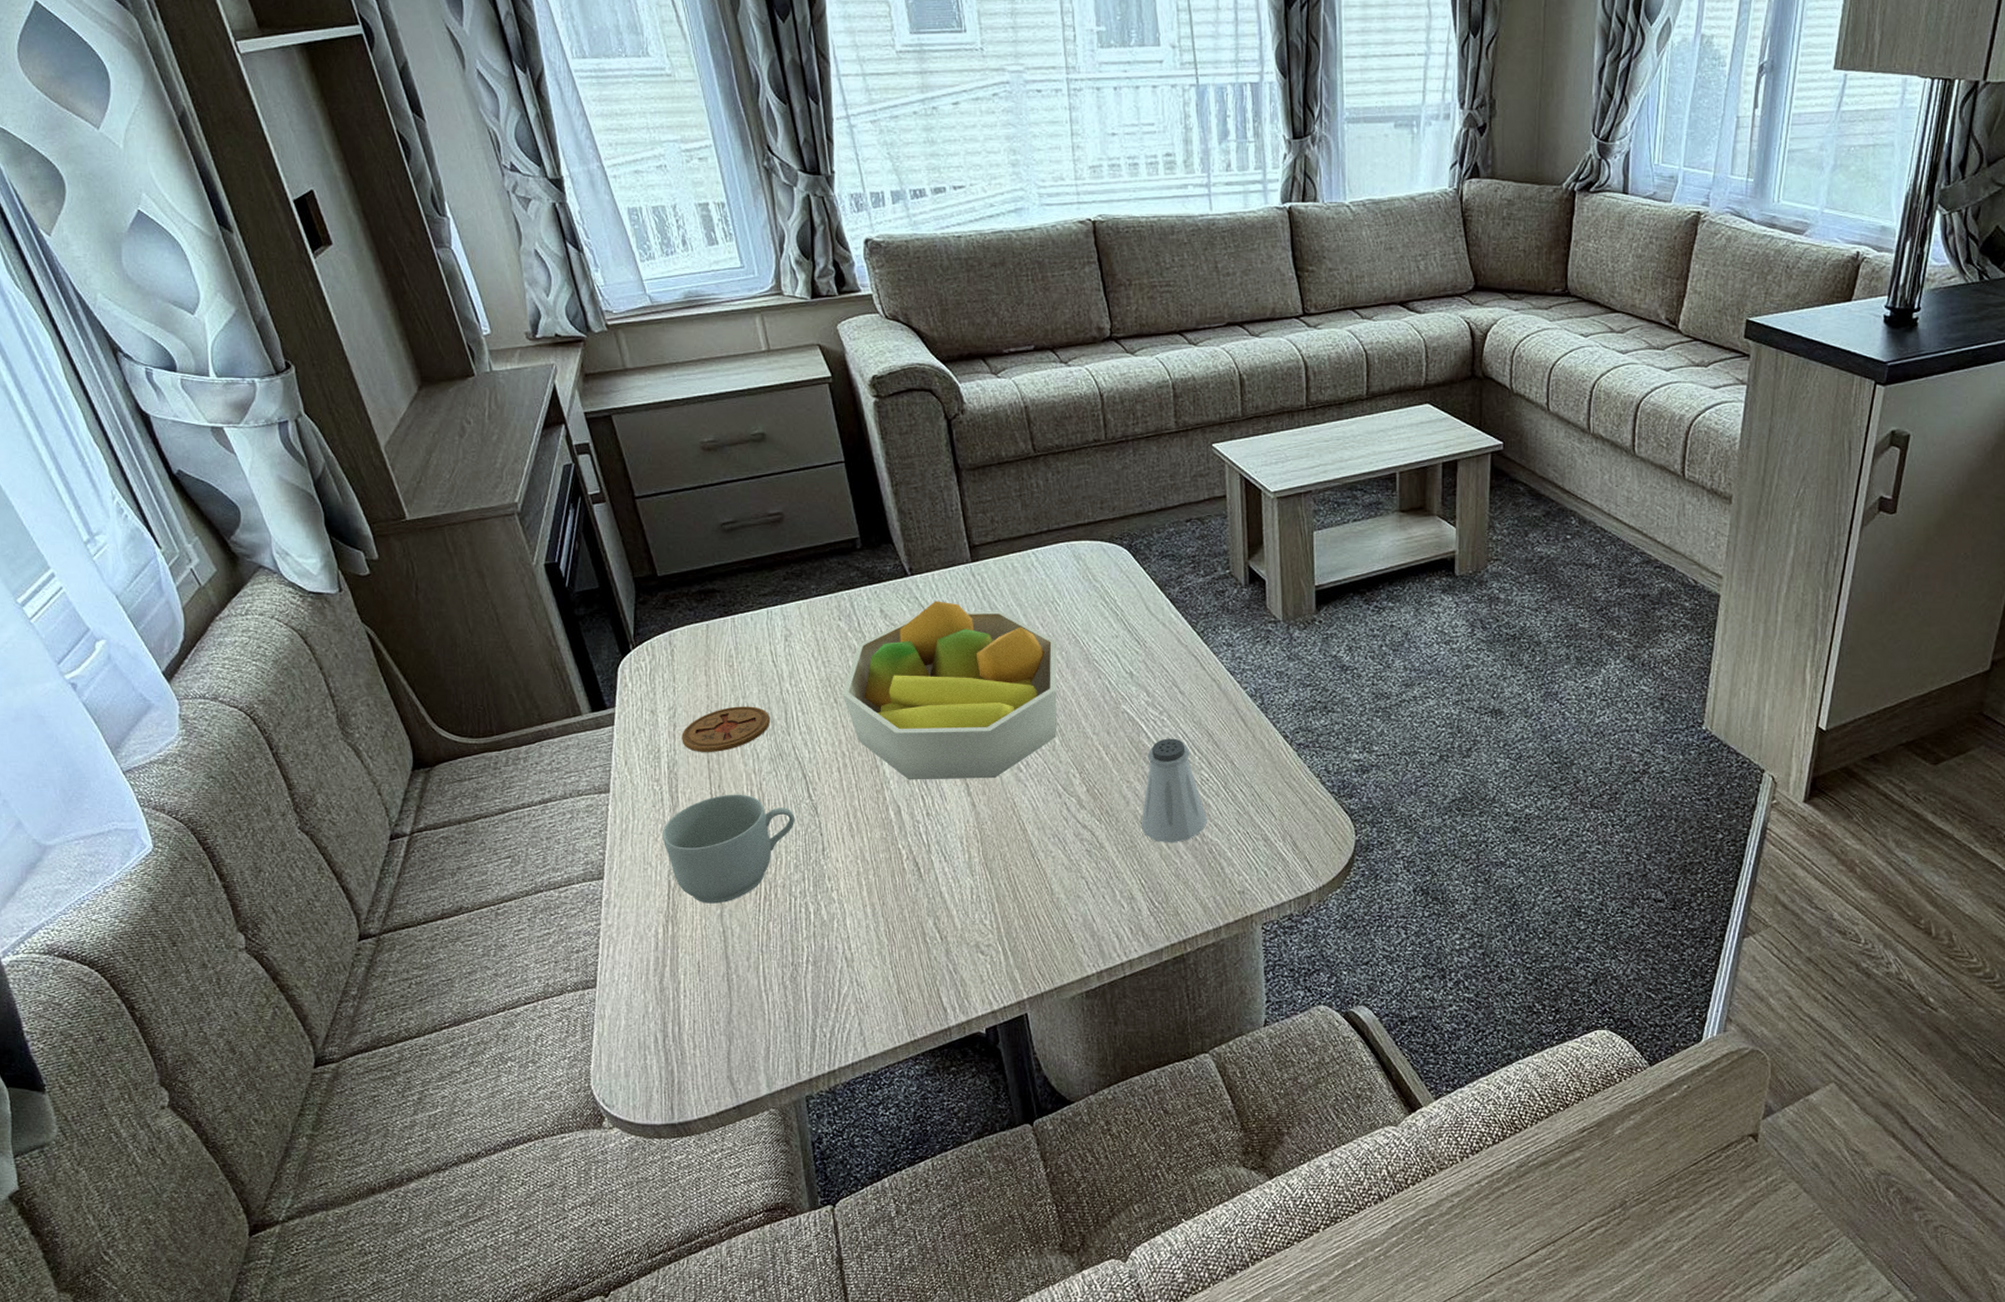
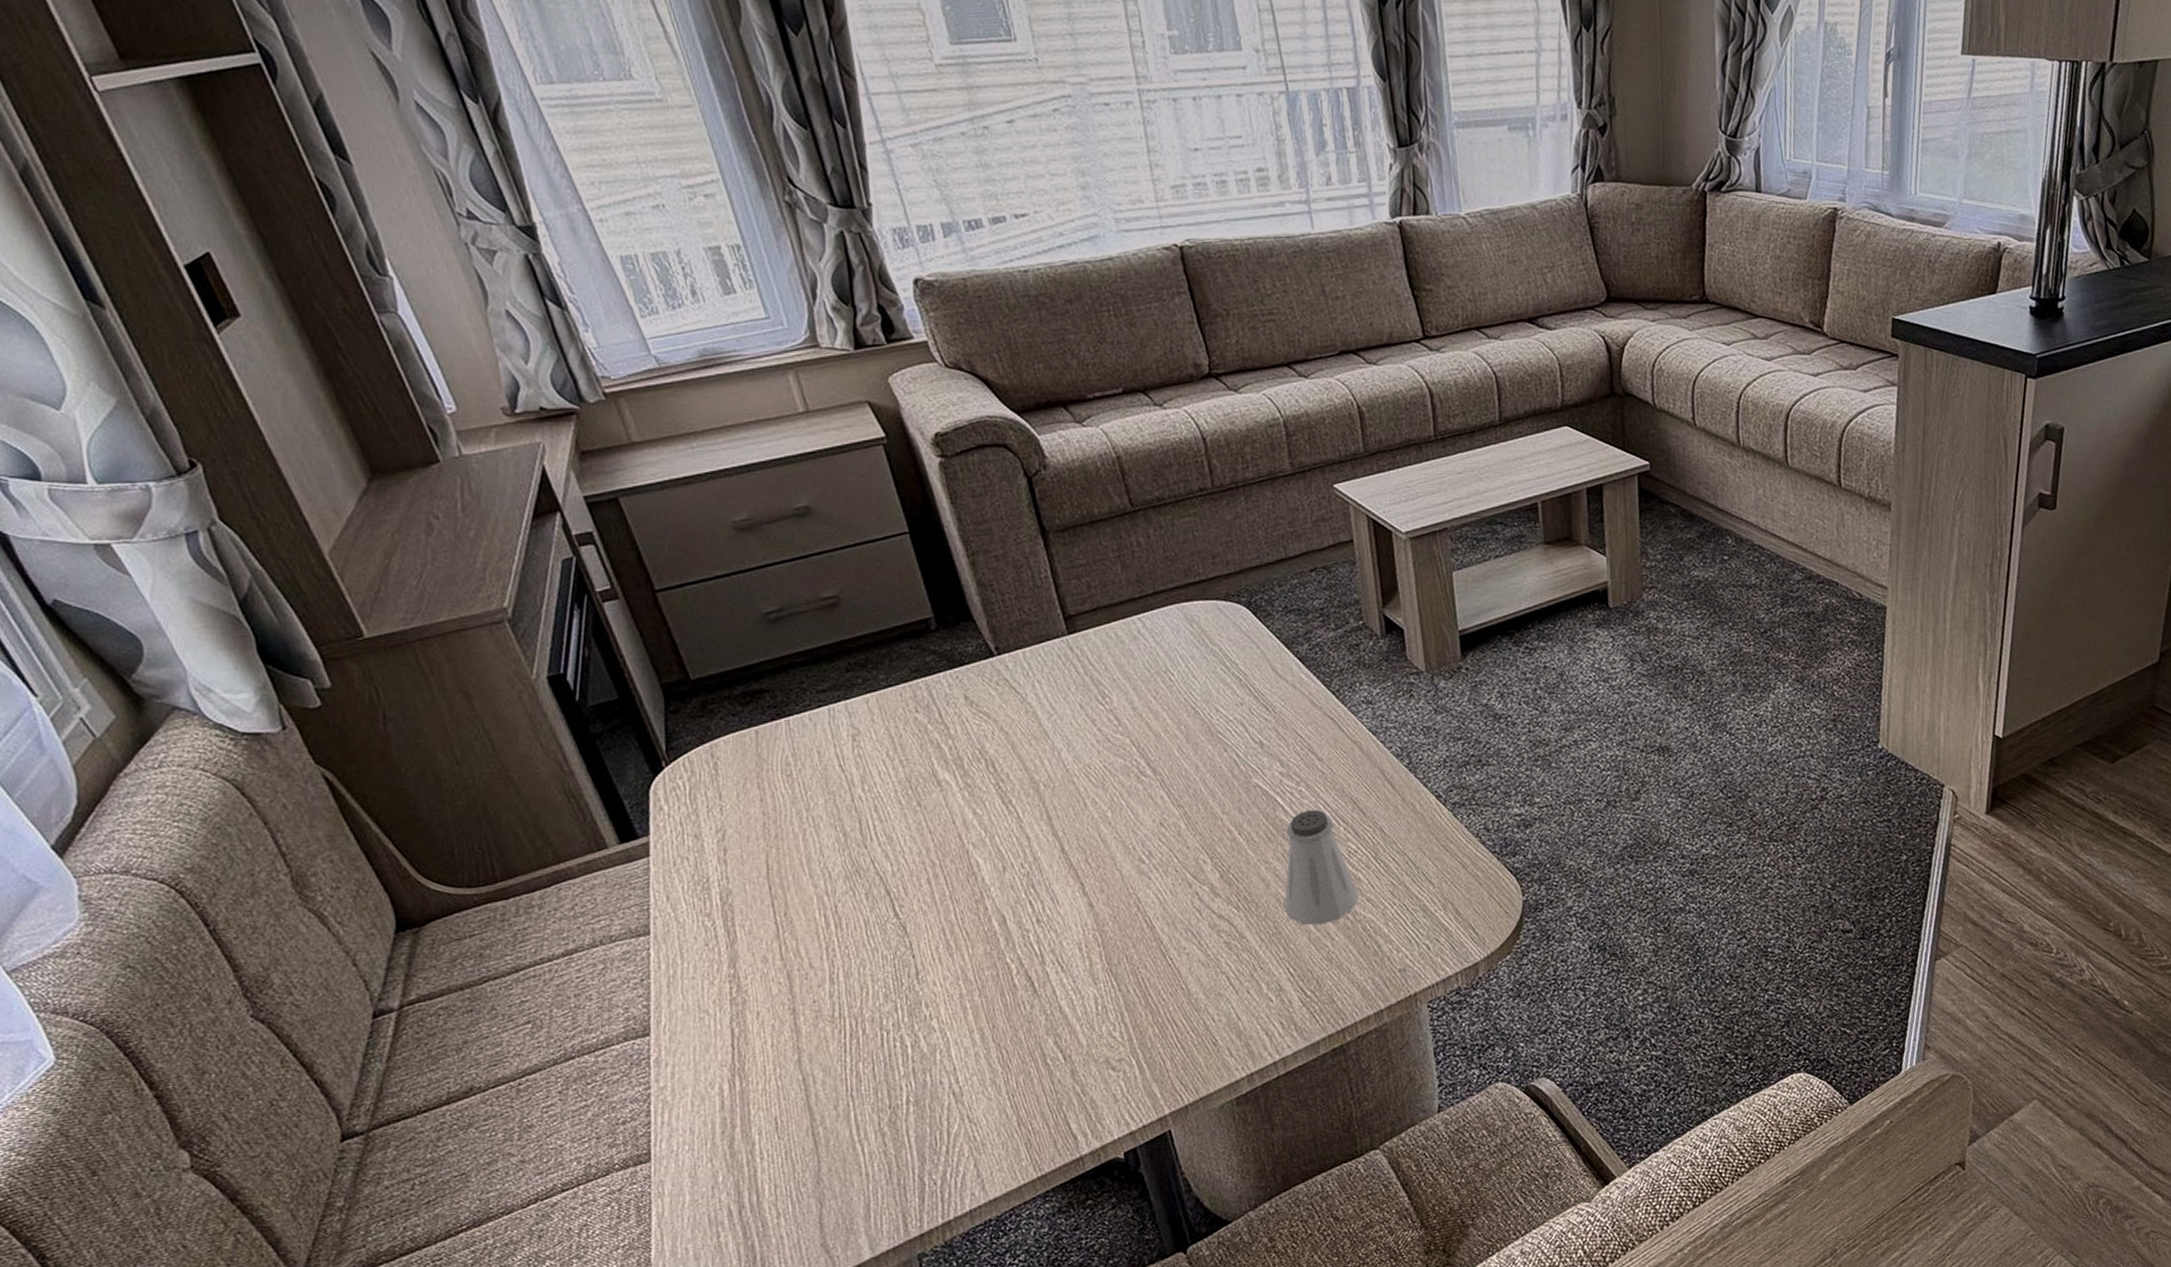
mug: present [662,794,795,904] -> none [719,920,881,1050]
coaster: present [681,706,771,752] -> none [734,819,842,878]
fruit bowl: present [842,601,1057,780] -> none [926,681,1181,885]

